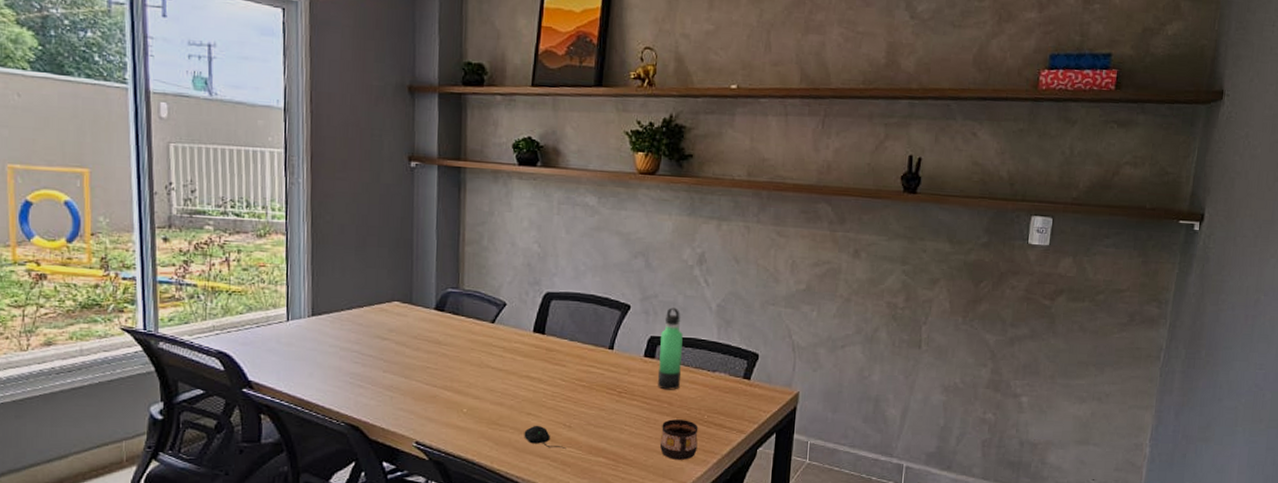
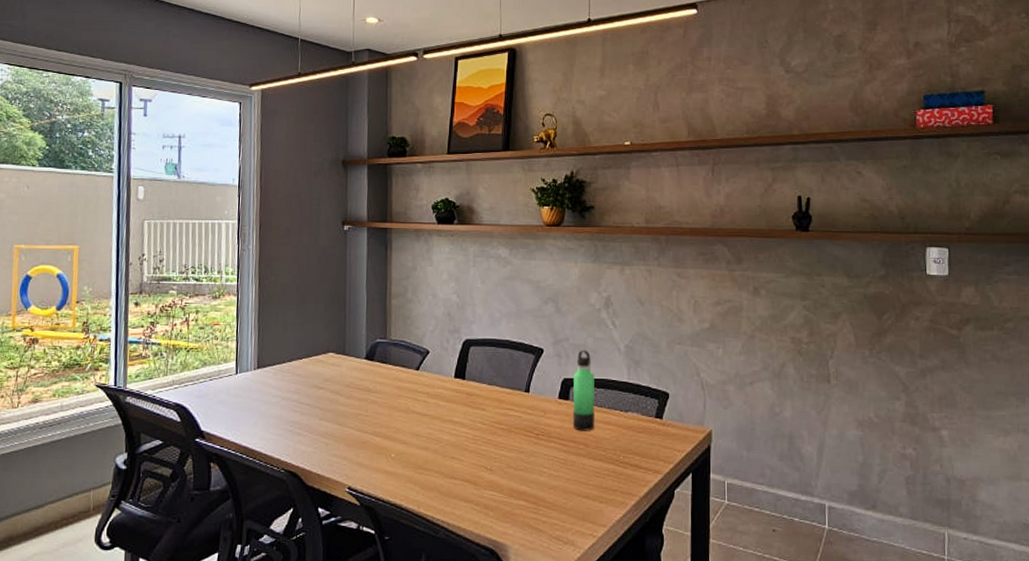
computer mouse: present [524,425,566,450] -> none [448,468,489,493]
cup: present [660,419,699,460] -> none [579,461,615,502]

